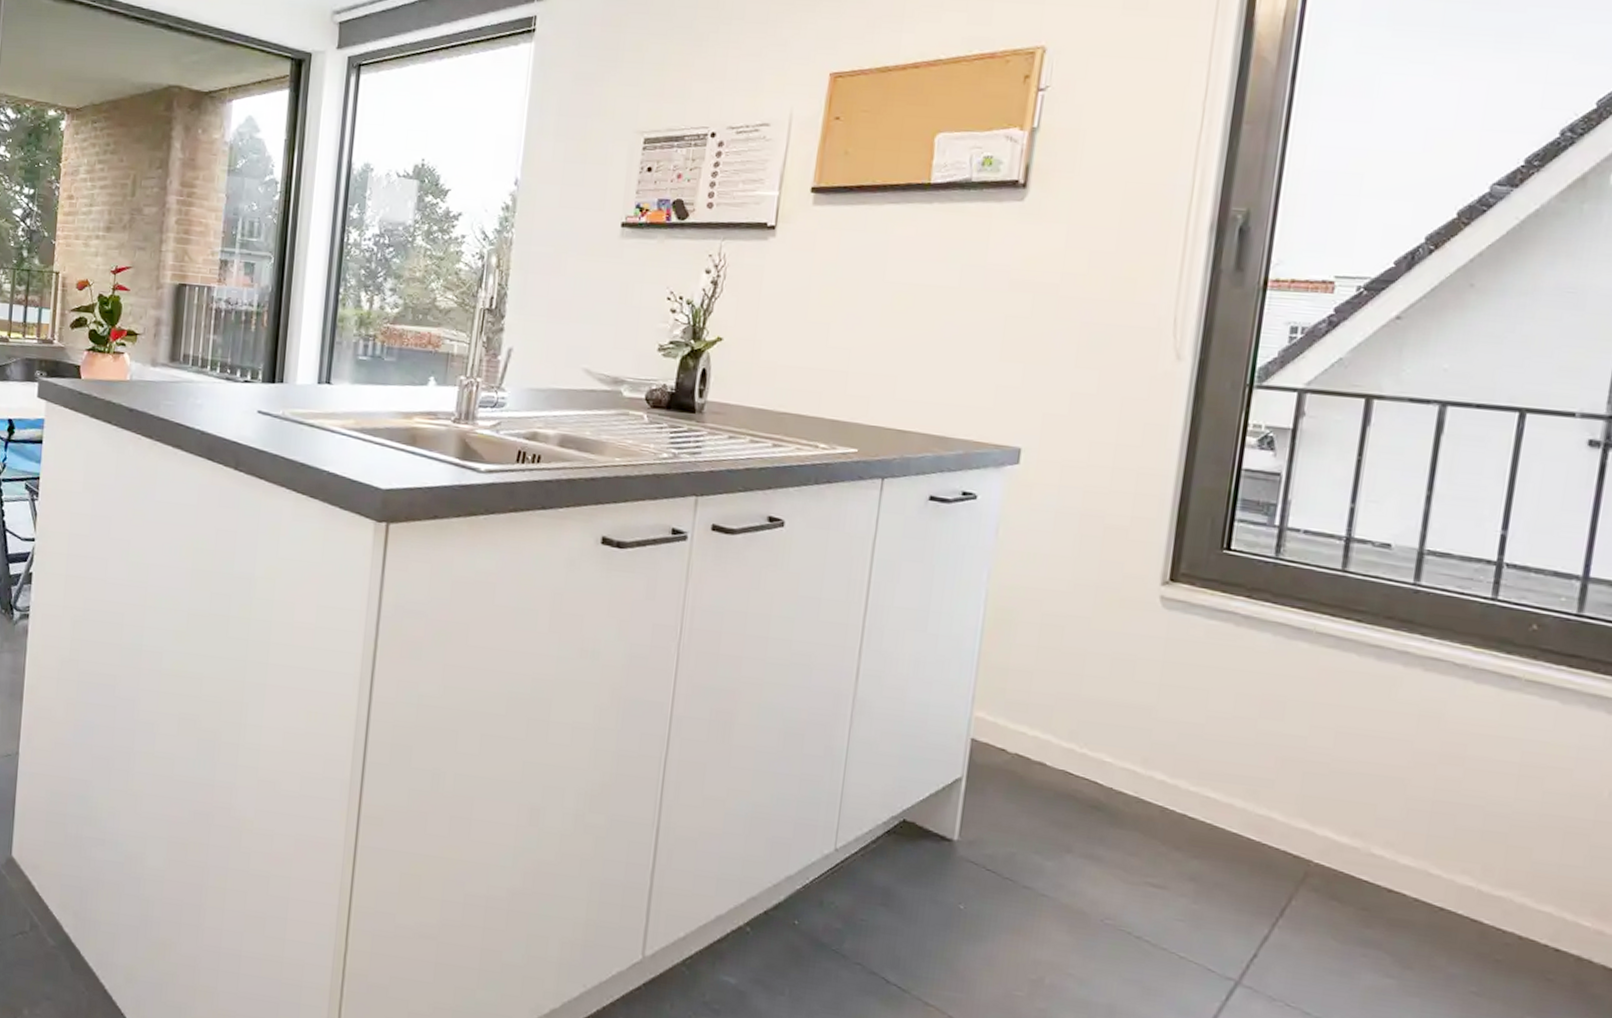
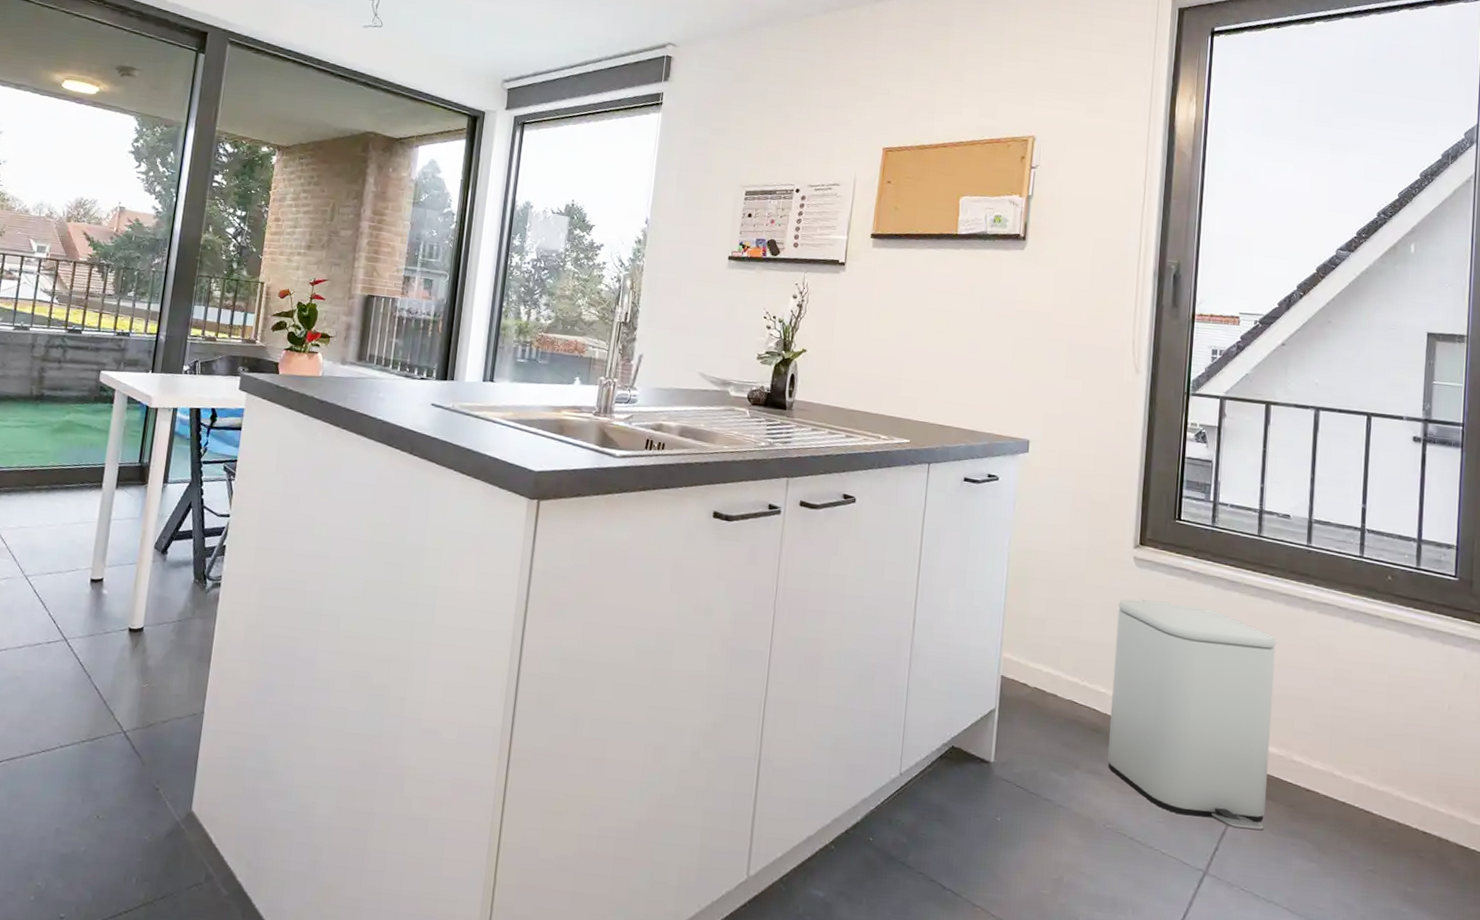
pedal bin: none [1110,648,1359,937] -> present [1107,599,1277,831]

